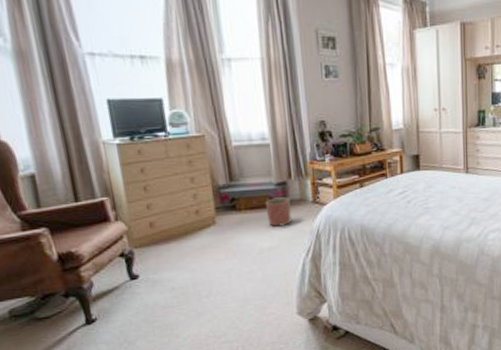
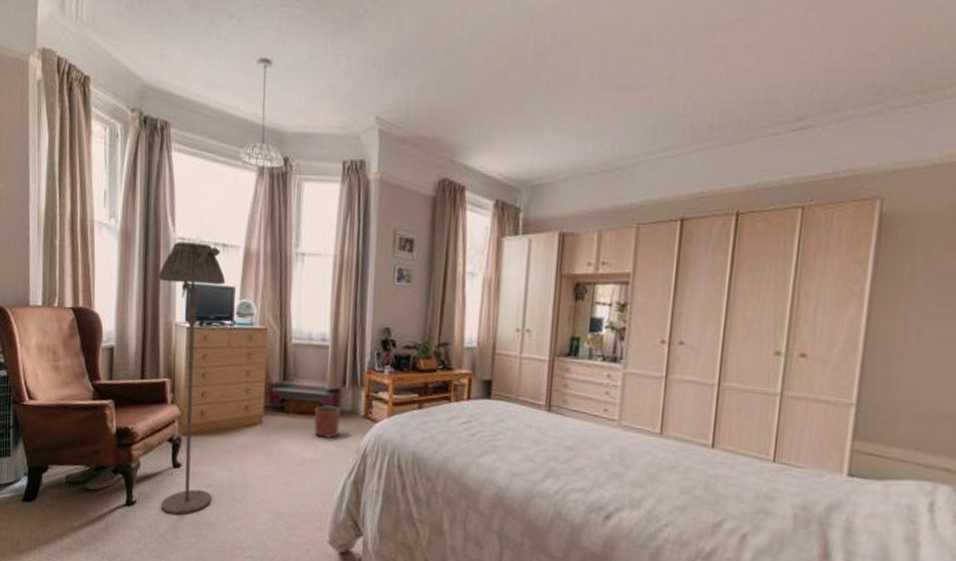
floor lamp: none [71,56,178,323] -> present [158,242,226,515]

